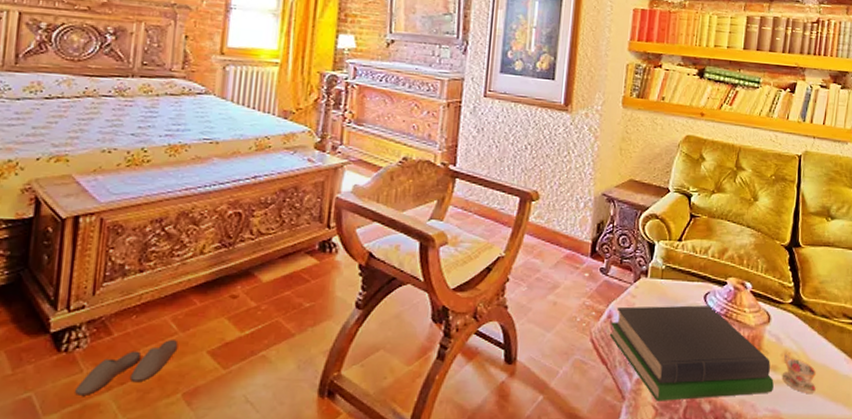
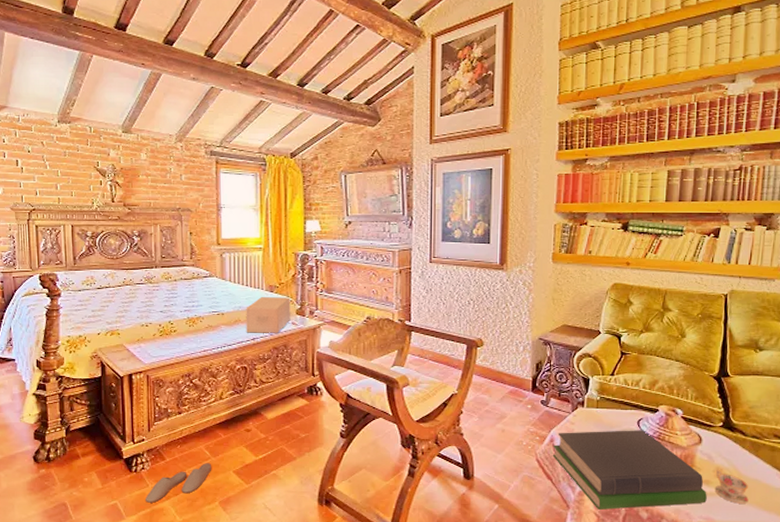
decorative box: none [246,124,309,171] -> present [246,297,291,333]

